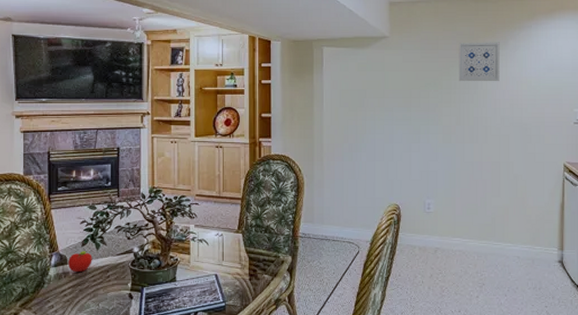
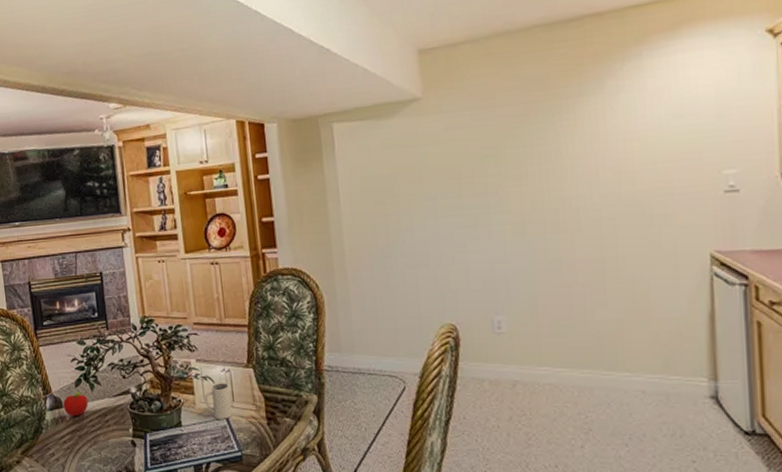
mug: none [198,245,220,275] -> present [203,383,232,419]
wall art: present [458,42,500,82] -> none [526,84,595,149]

